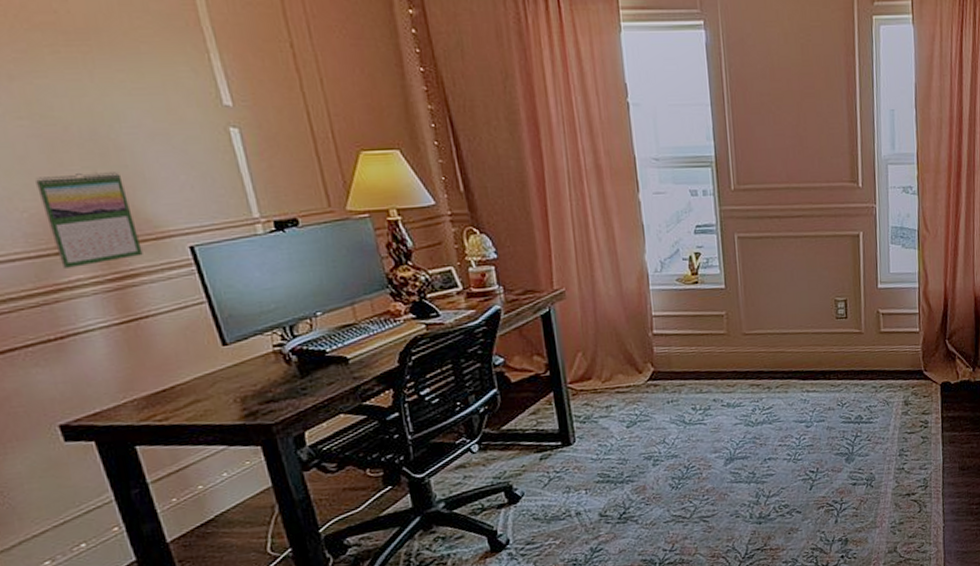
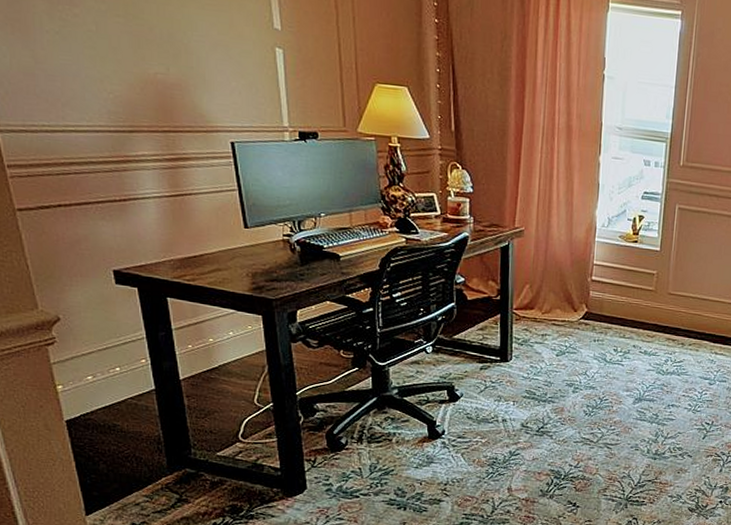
calendar: present [35,172,143,268] -> none [123,66,195,145]

